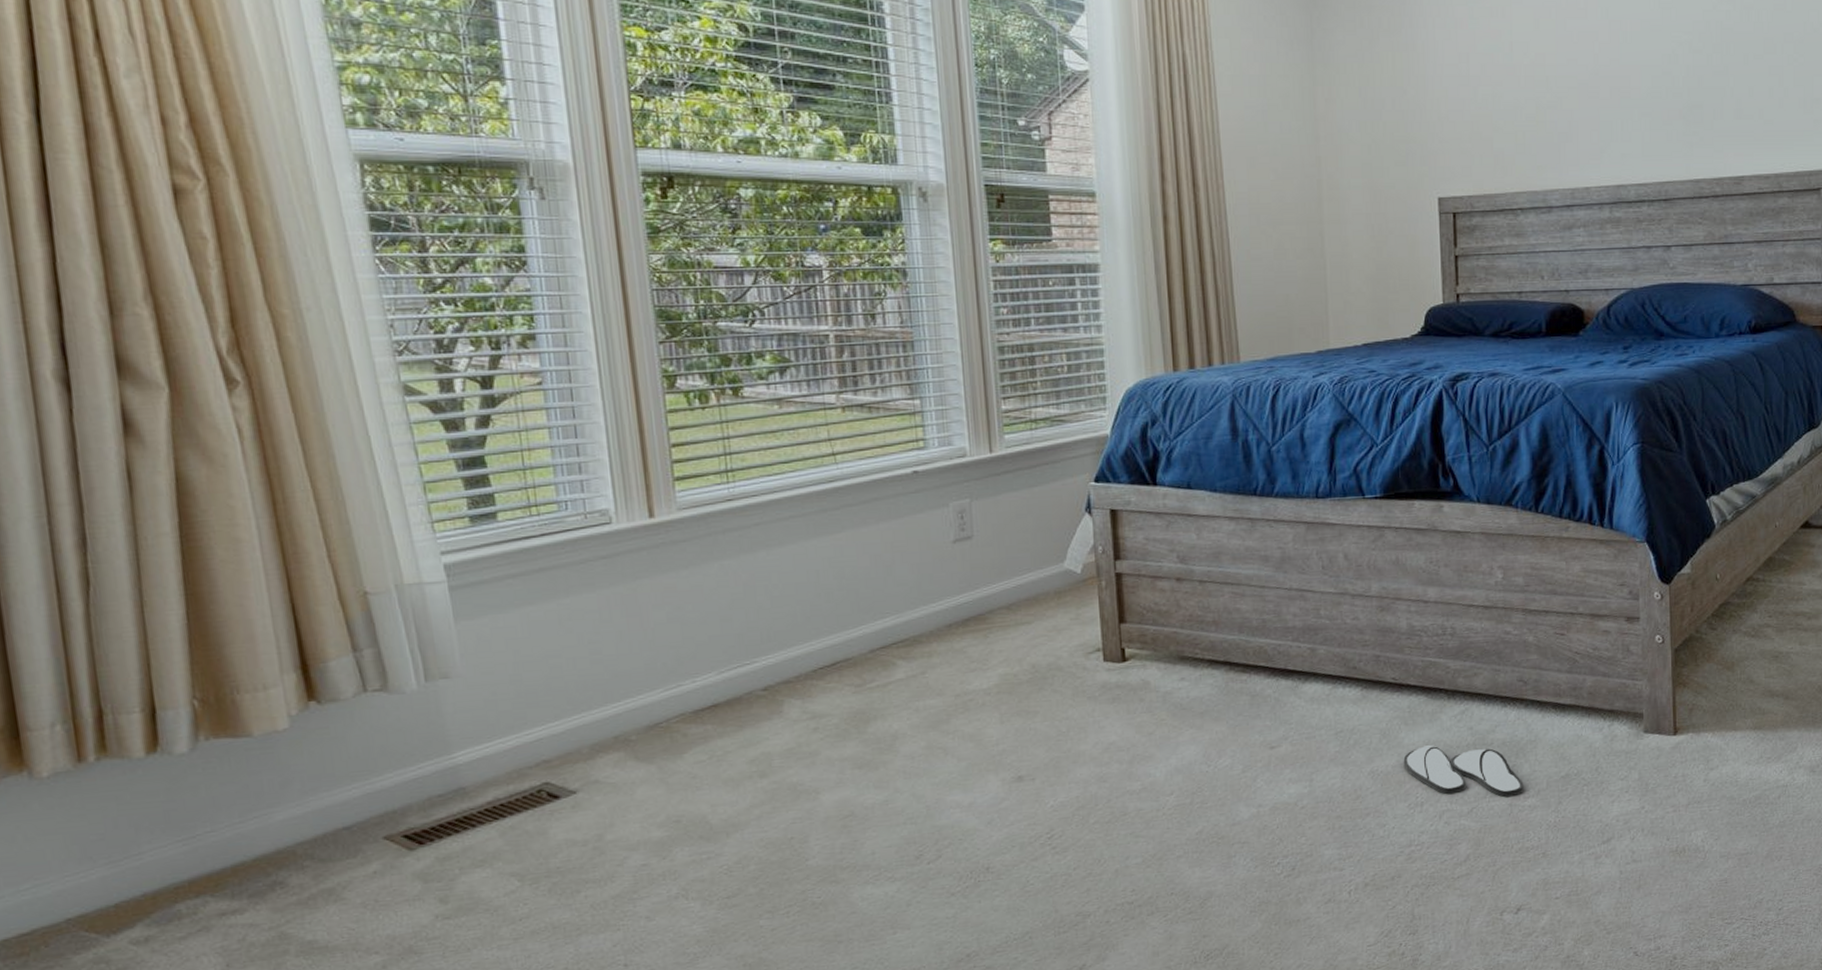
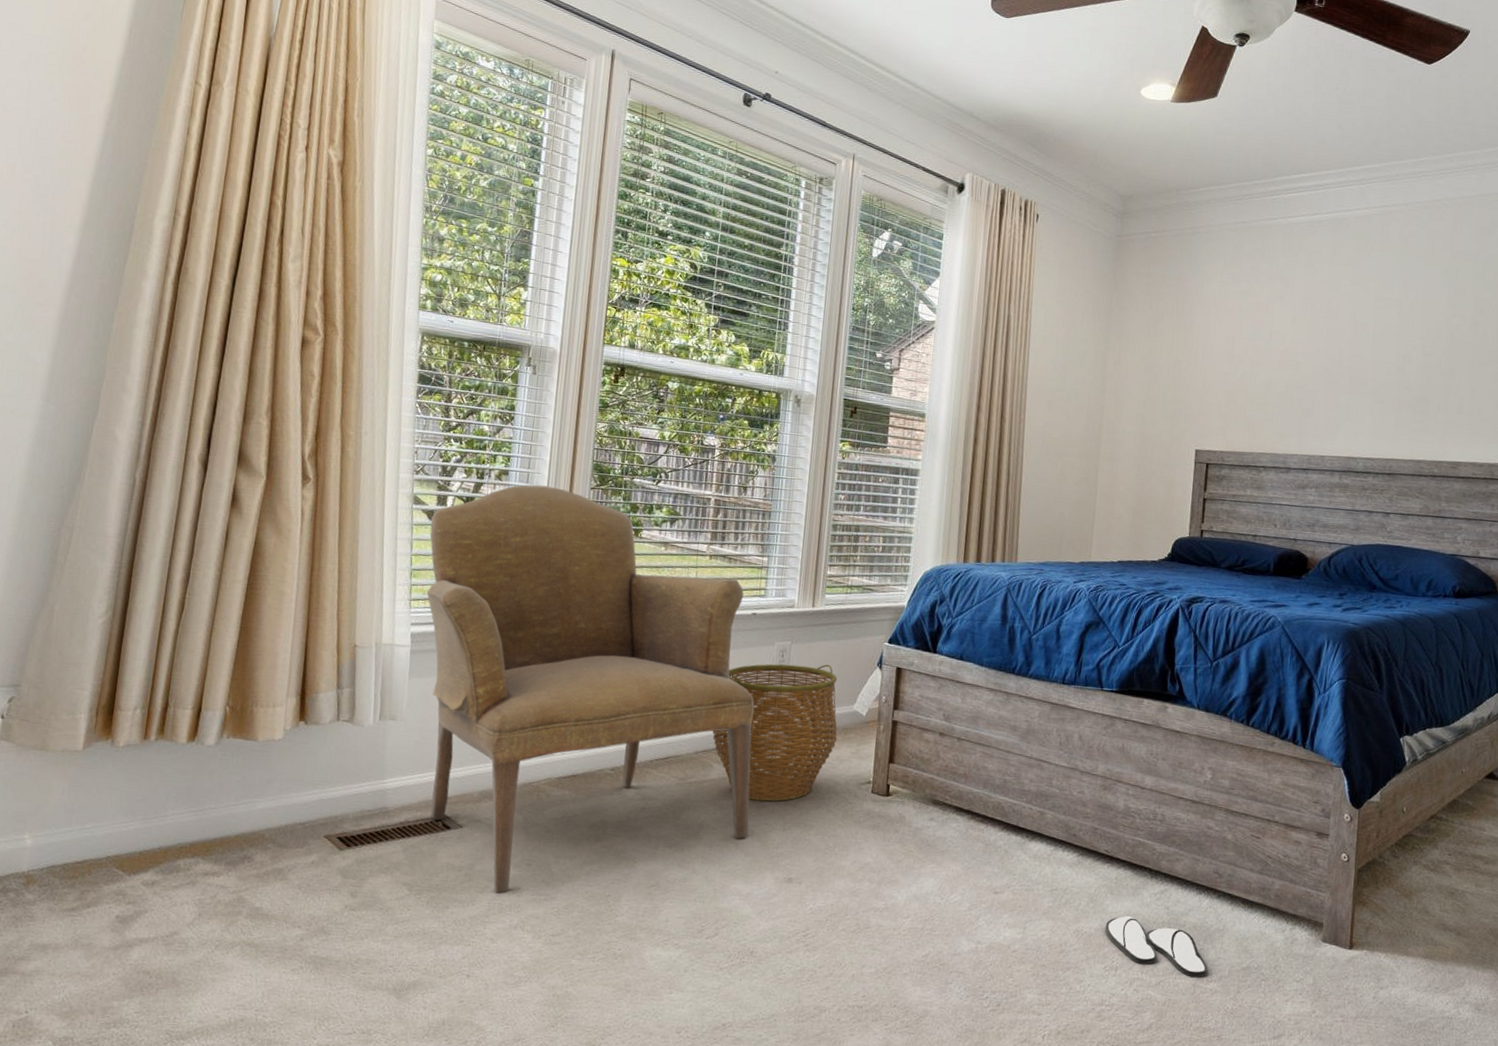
armchair: none [436,346,957,862] -> present [426,484,755,893]
basket: none [888,519,1050,696] -> present [712,663,838,802]

